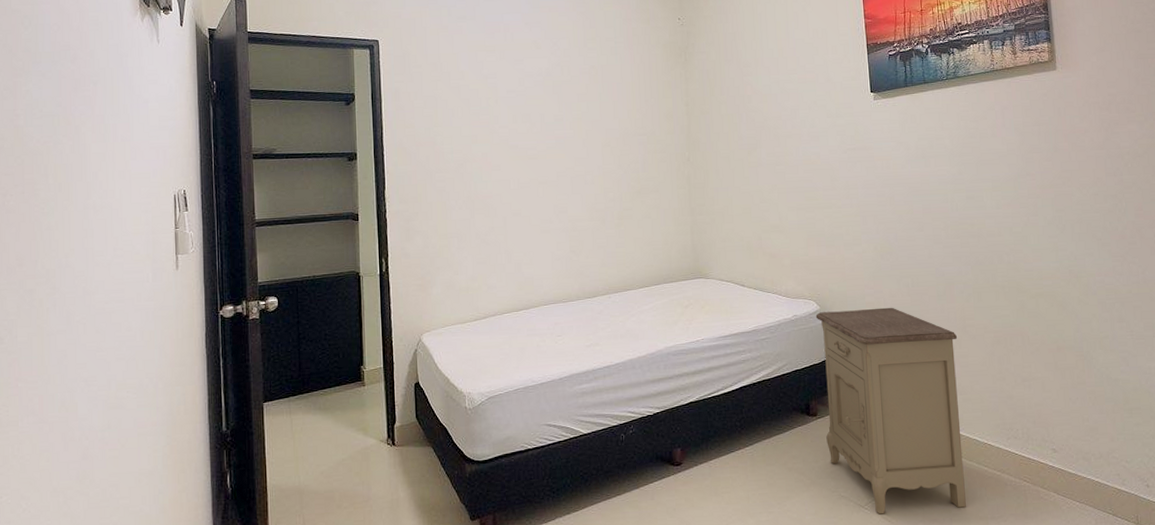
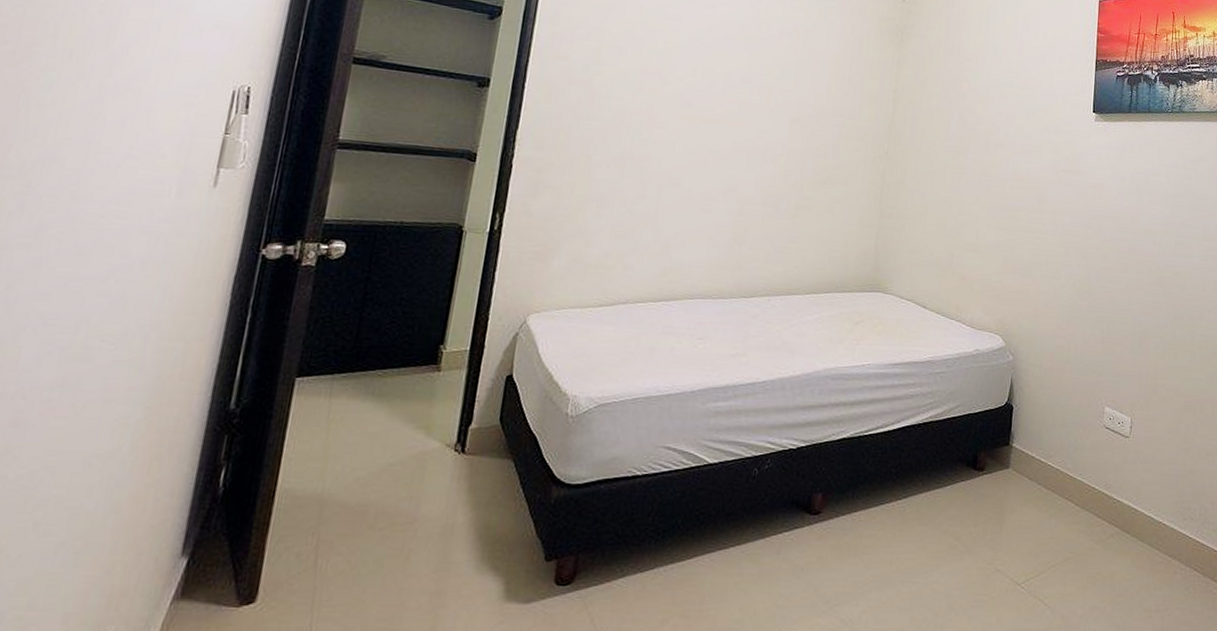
nightstand: present [815,307,966,515] -> none [990,350,1147,596]

